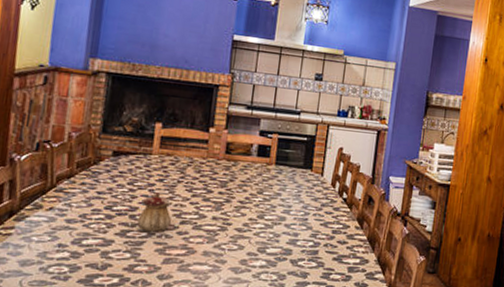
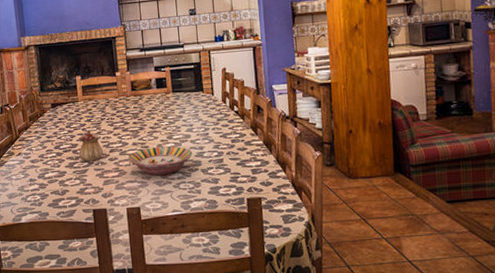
serving bowl: none [203,225,285,262] -> present [128,146,193,176]

